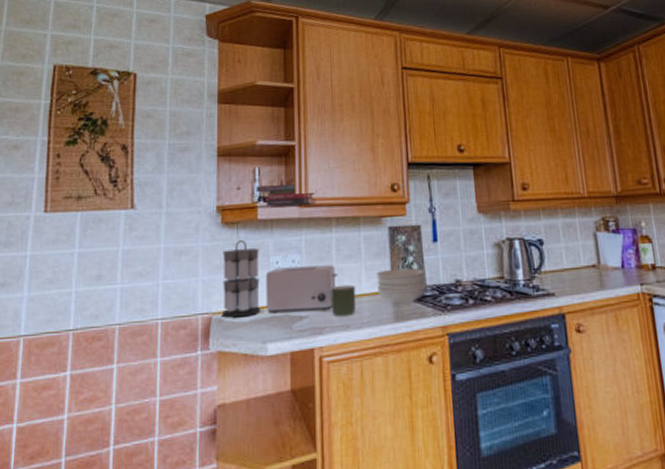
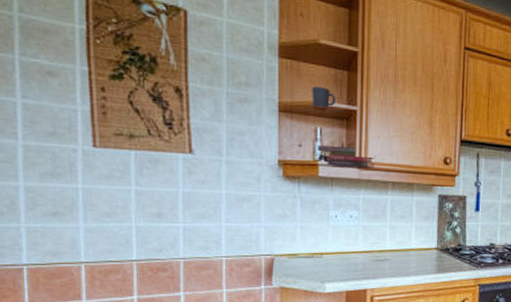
spice rack: present [221,239,262,318] -> none [283,193,321,260]
mug: none [250,126,273,151] -> present [312,86,335,111]
toaster: present [265,265,338,314] -> none [325,221,391,260]
mug: present [330,284,357,318] -> none [383,240,406,267]
bowl: present [377,268,427,304] -> none [425,230,467,259]

